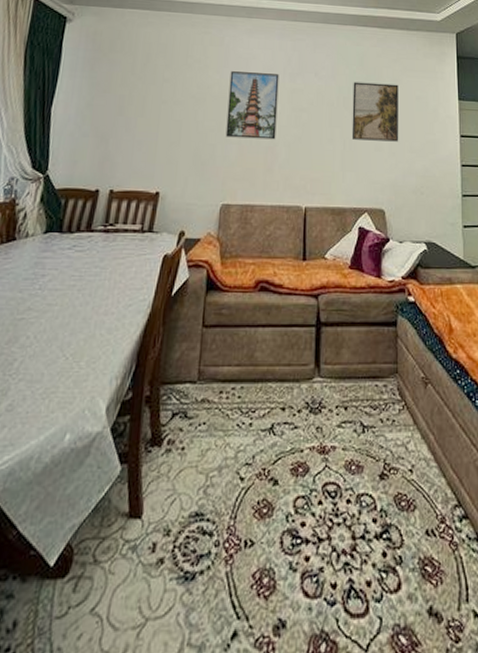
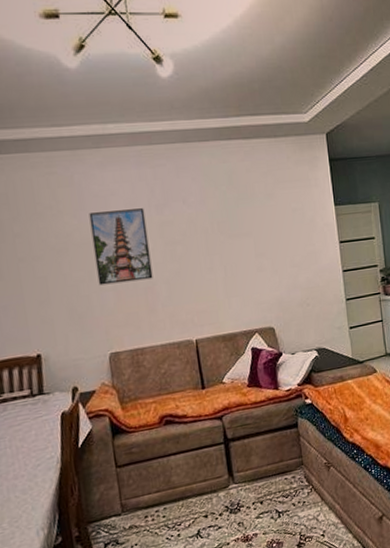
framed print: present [351,82,399,142] -> none [225,199,280,264]

